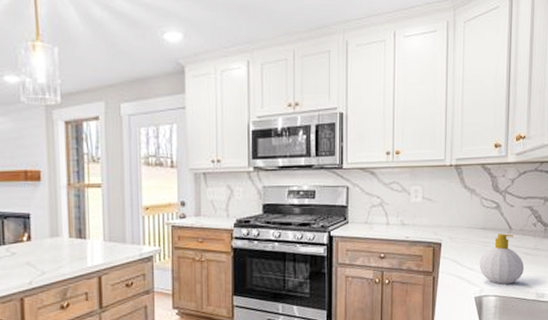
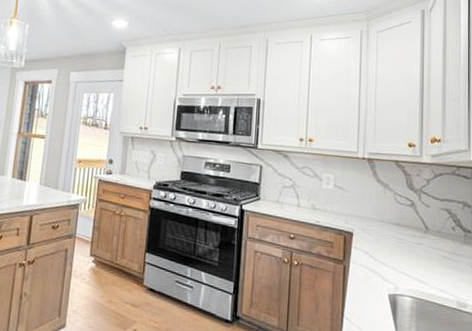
soap bottle: present [479,234,525,284] -> none [393,232,443,287]

